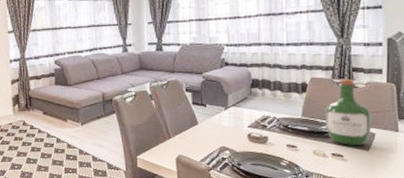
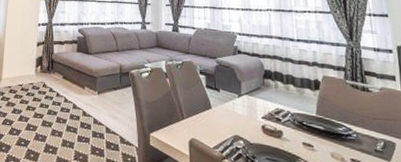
wine bottle: present [324,78,372,146] -> none [339,81,391,155]

